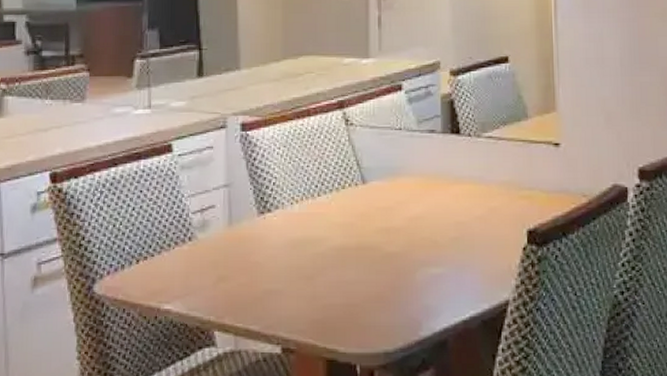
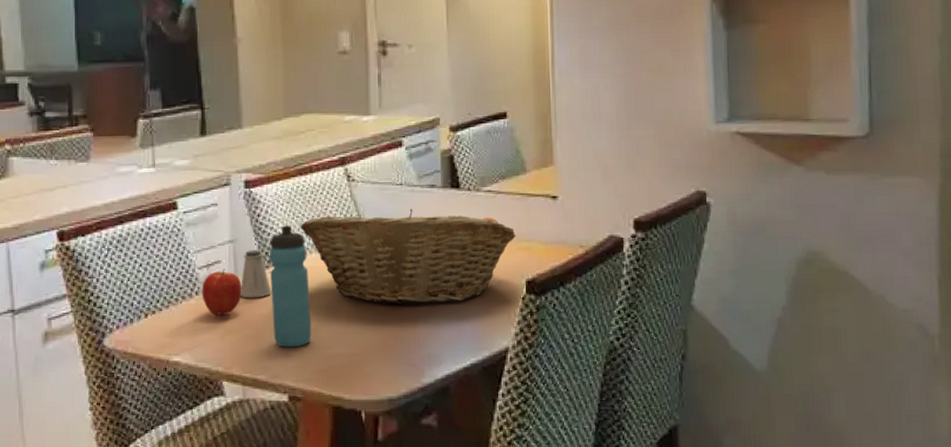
apple: none [195,214,236,263] -> present [202,269,242,316]
saltshaker: none [235,195,266,245] -> present [241,250,272,298]
water bottle: none [264,170,307,297] -> present [269,225,312,348]
fruit basket: none [297,154,517,253] -> present [301,208,516,304]

